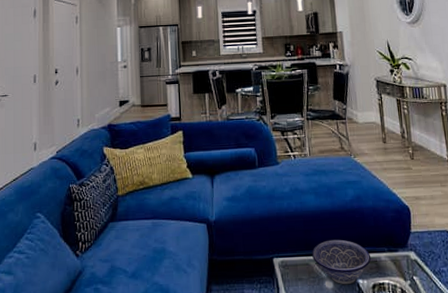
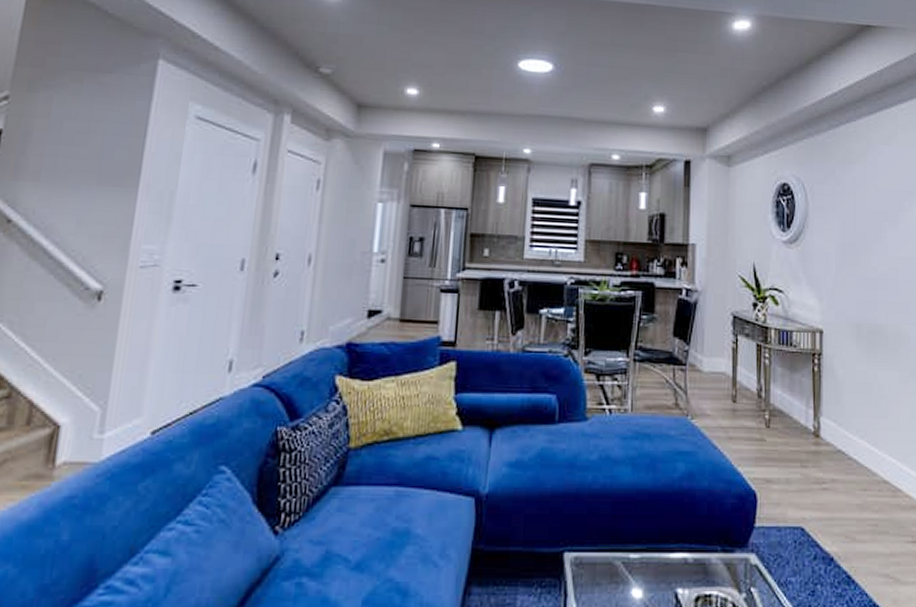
decorative bowl: present [312,239,371,285] -> none [618,531,698,595]

